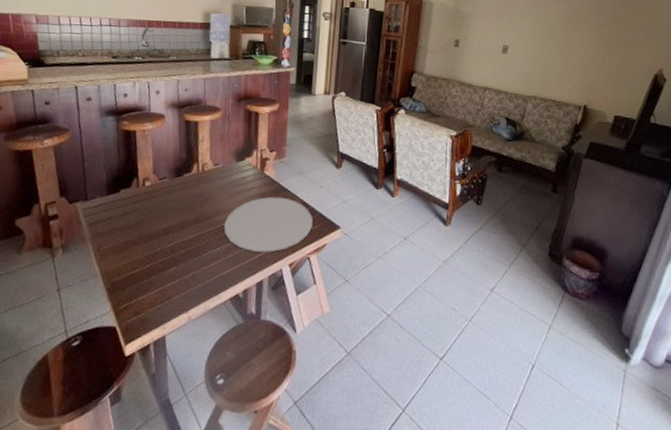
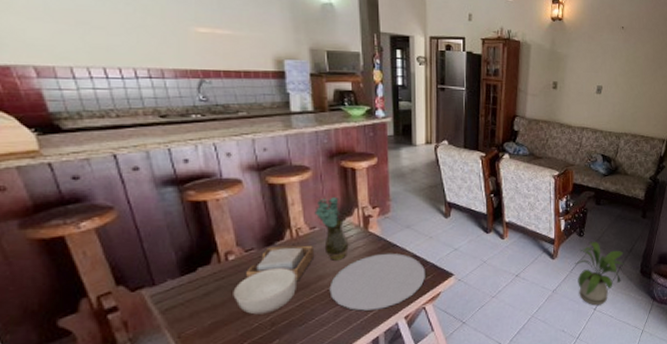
bowl: none [144,197,199,241] -> present [233,267,298,315]
napkin holder: none [157,178,216,214] -> present [246,245,315,282]
vase: none [219,135,246,198] -> present [314,195,349,261]
house plant: none [470,212,529,287] -> present [575,241,624,306]

